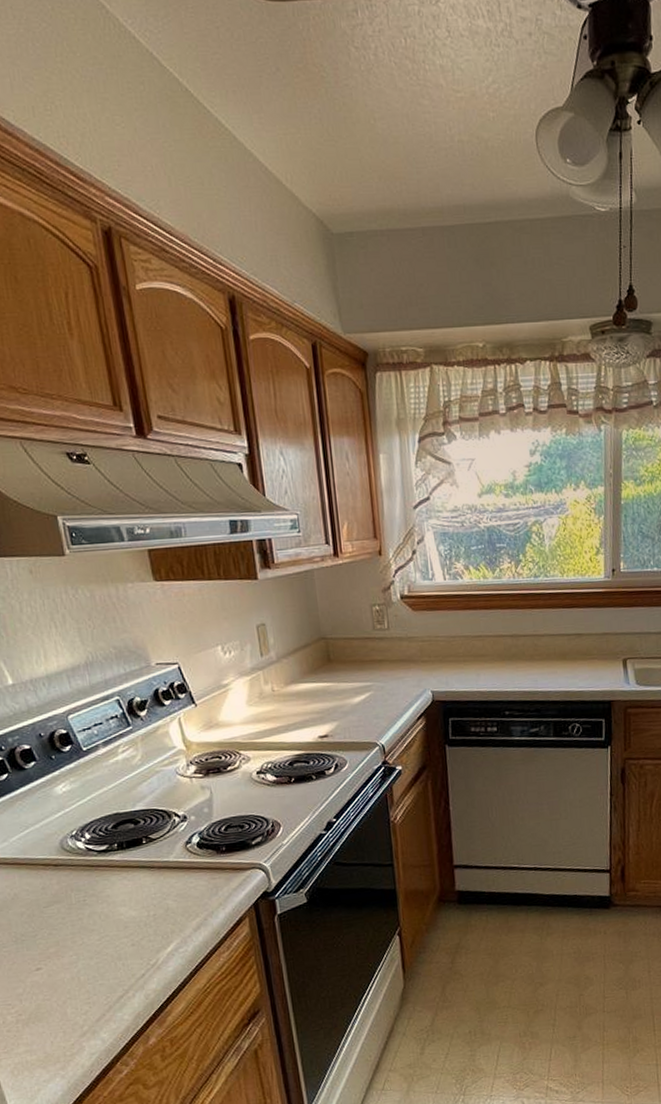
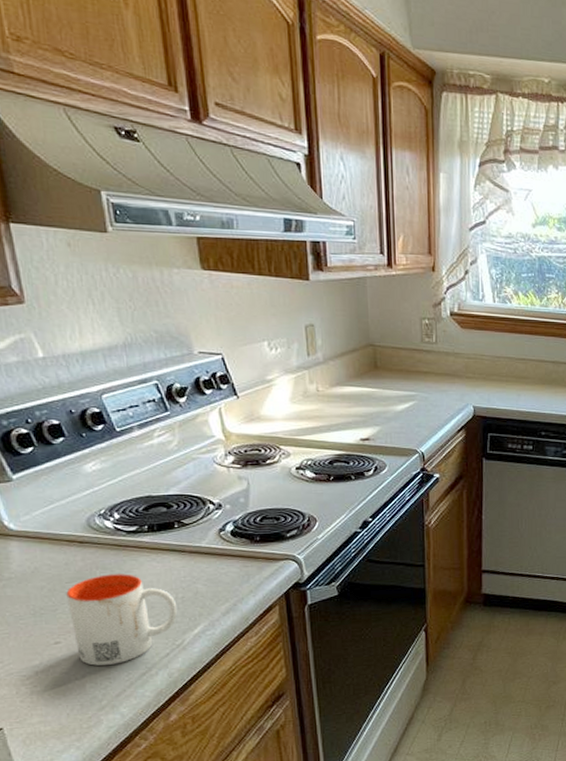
mug: none [44,894,150,991] -> present [66,574,177,666]

